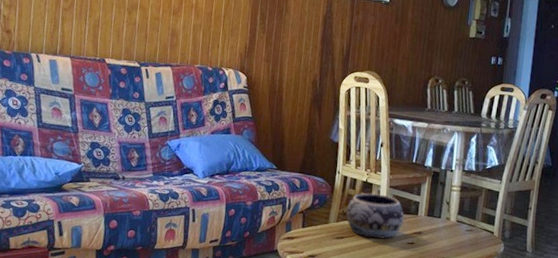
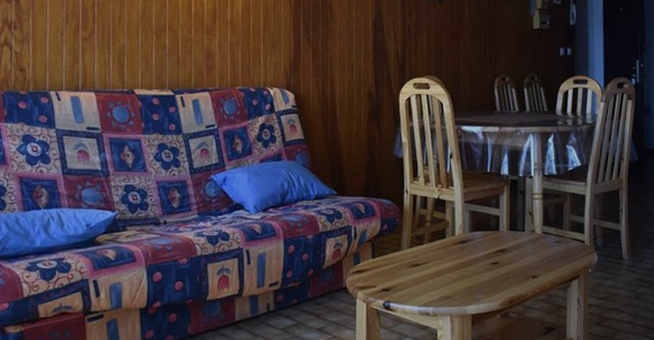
decorative bowl: present [346,193,405,239] -> none [420,211,485,263]

